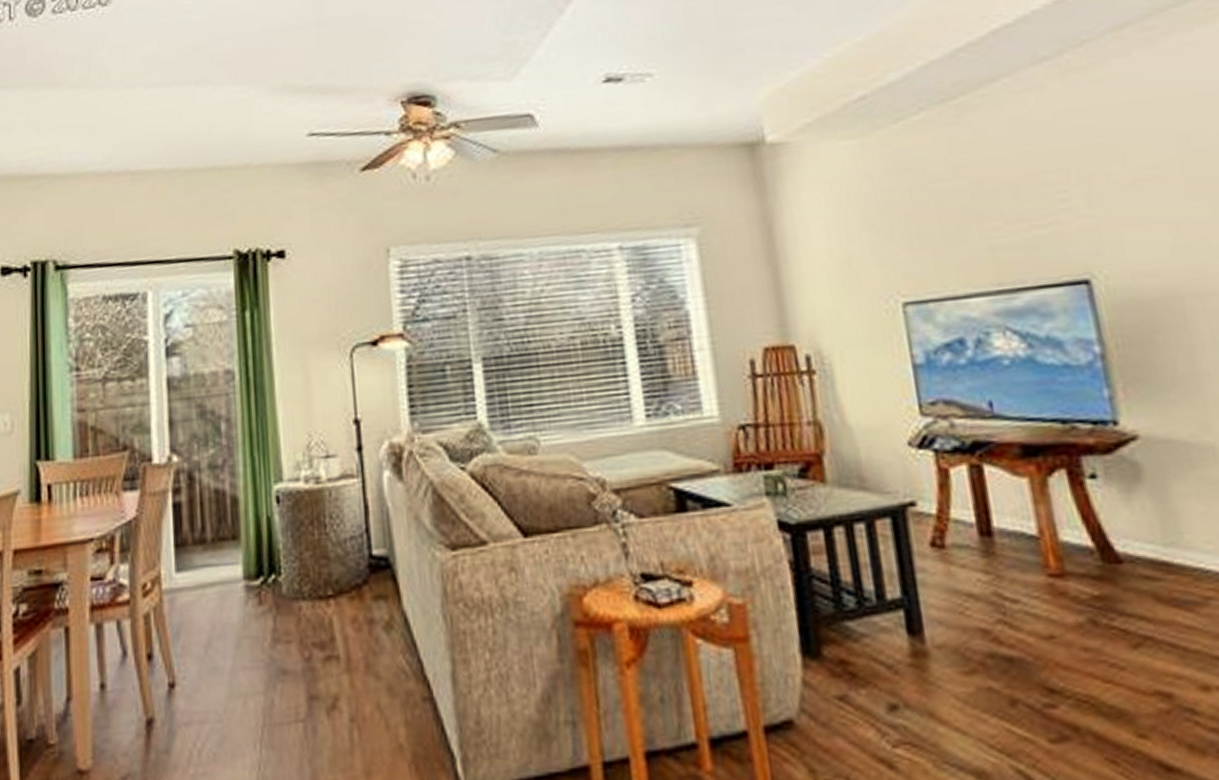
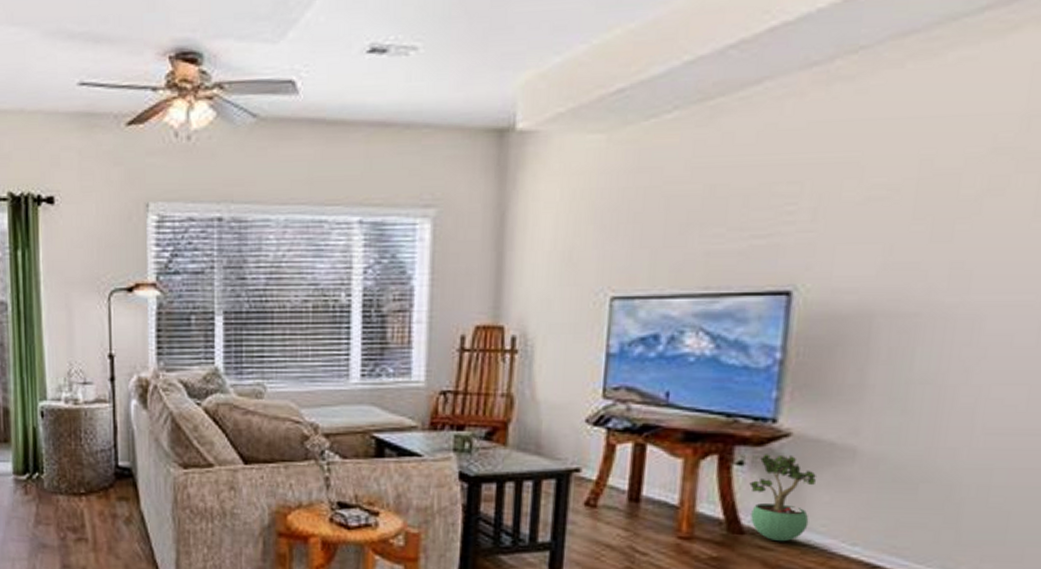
potted plant: none [1110,460,1192,568] -> present [749,454,818,542]

